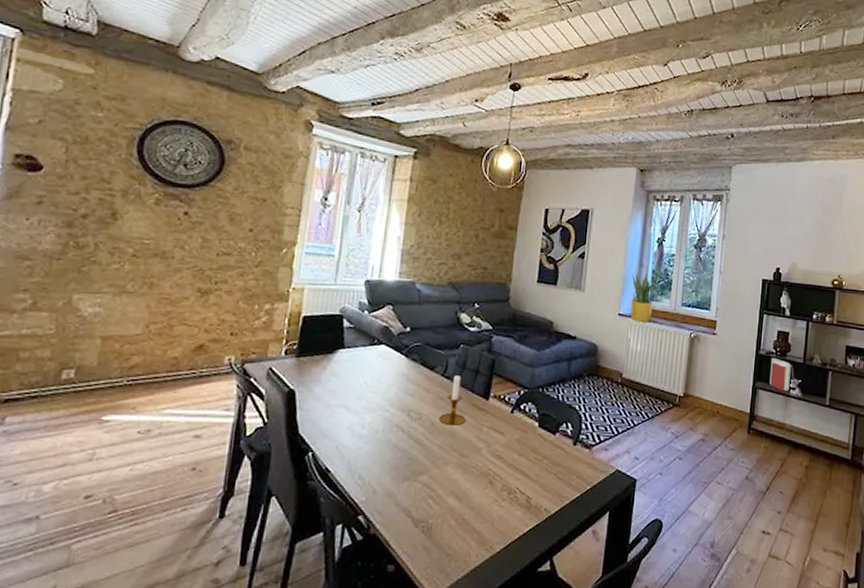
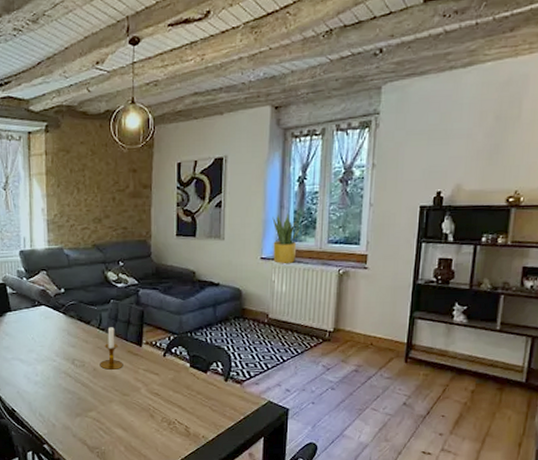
books: present [769,357,796,391] -> none [429,286,461,319]

